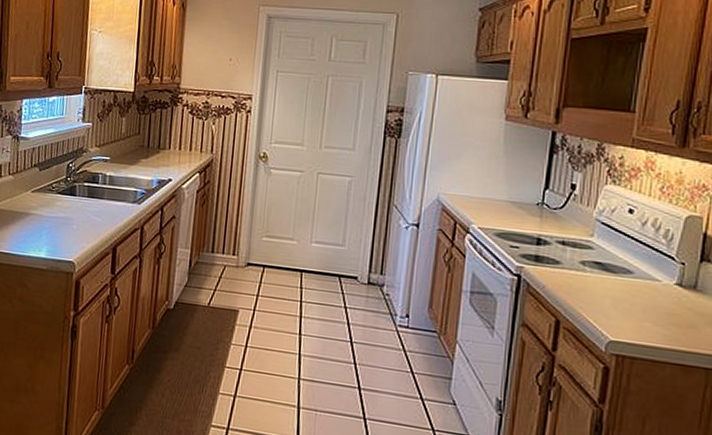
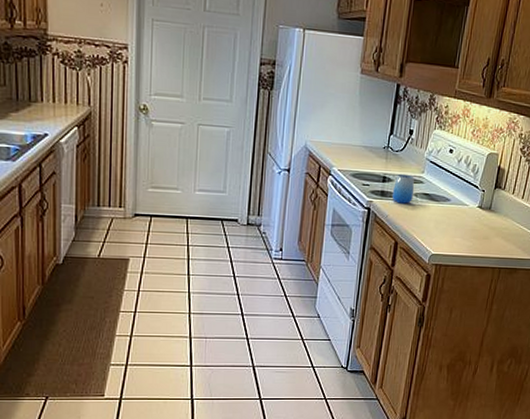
cup: none [549,236,581,274] -> present [392,173,415,204]

